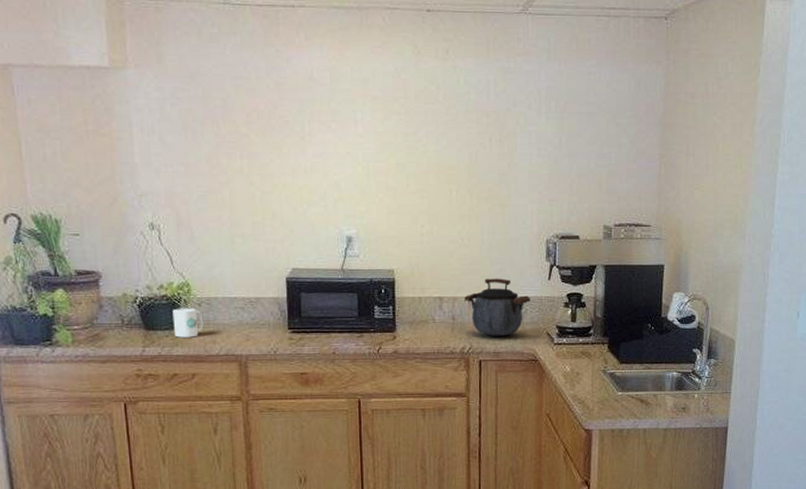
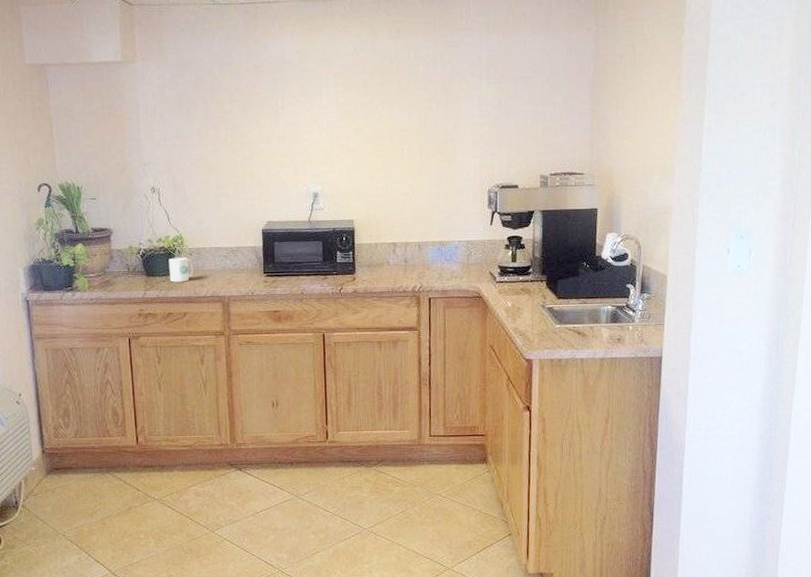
kettle: present [464,278,530,336] -> none [415,225,474,276]

